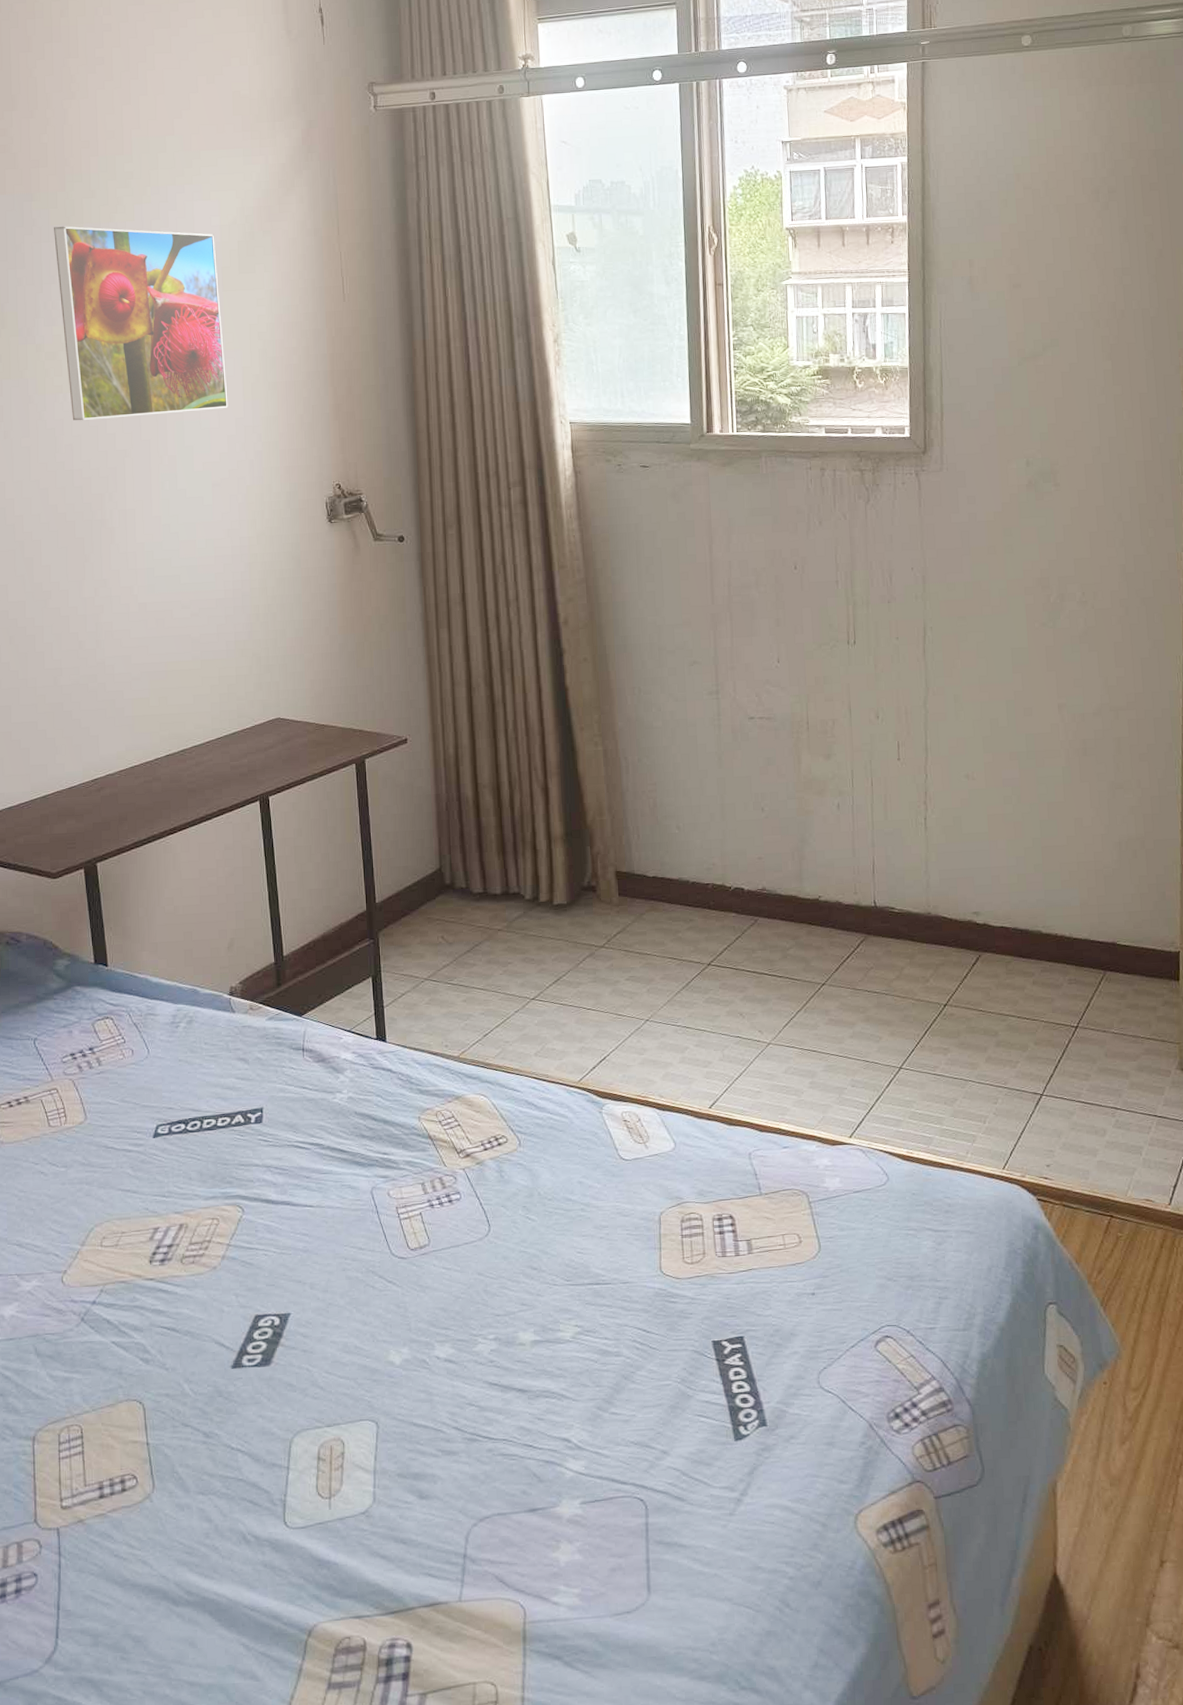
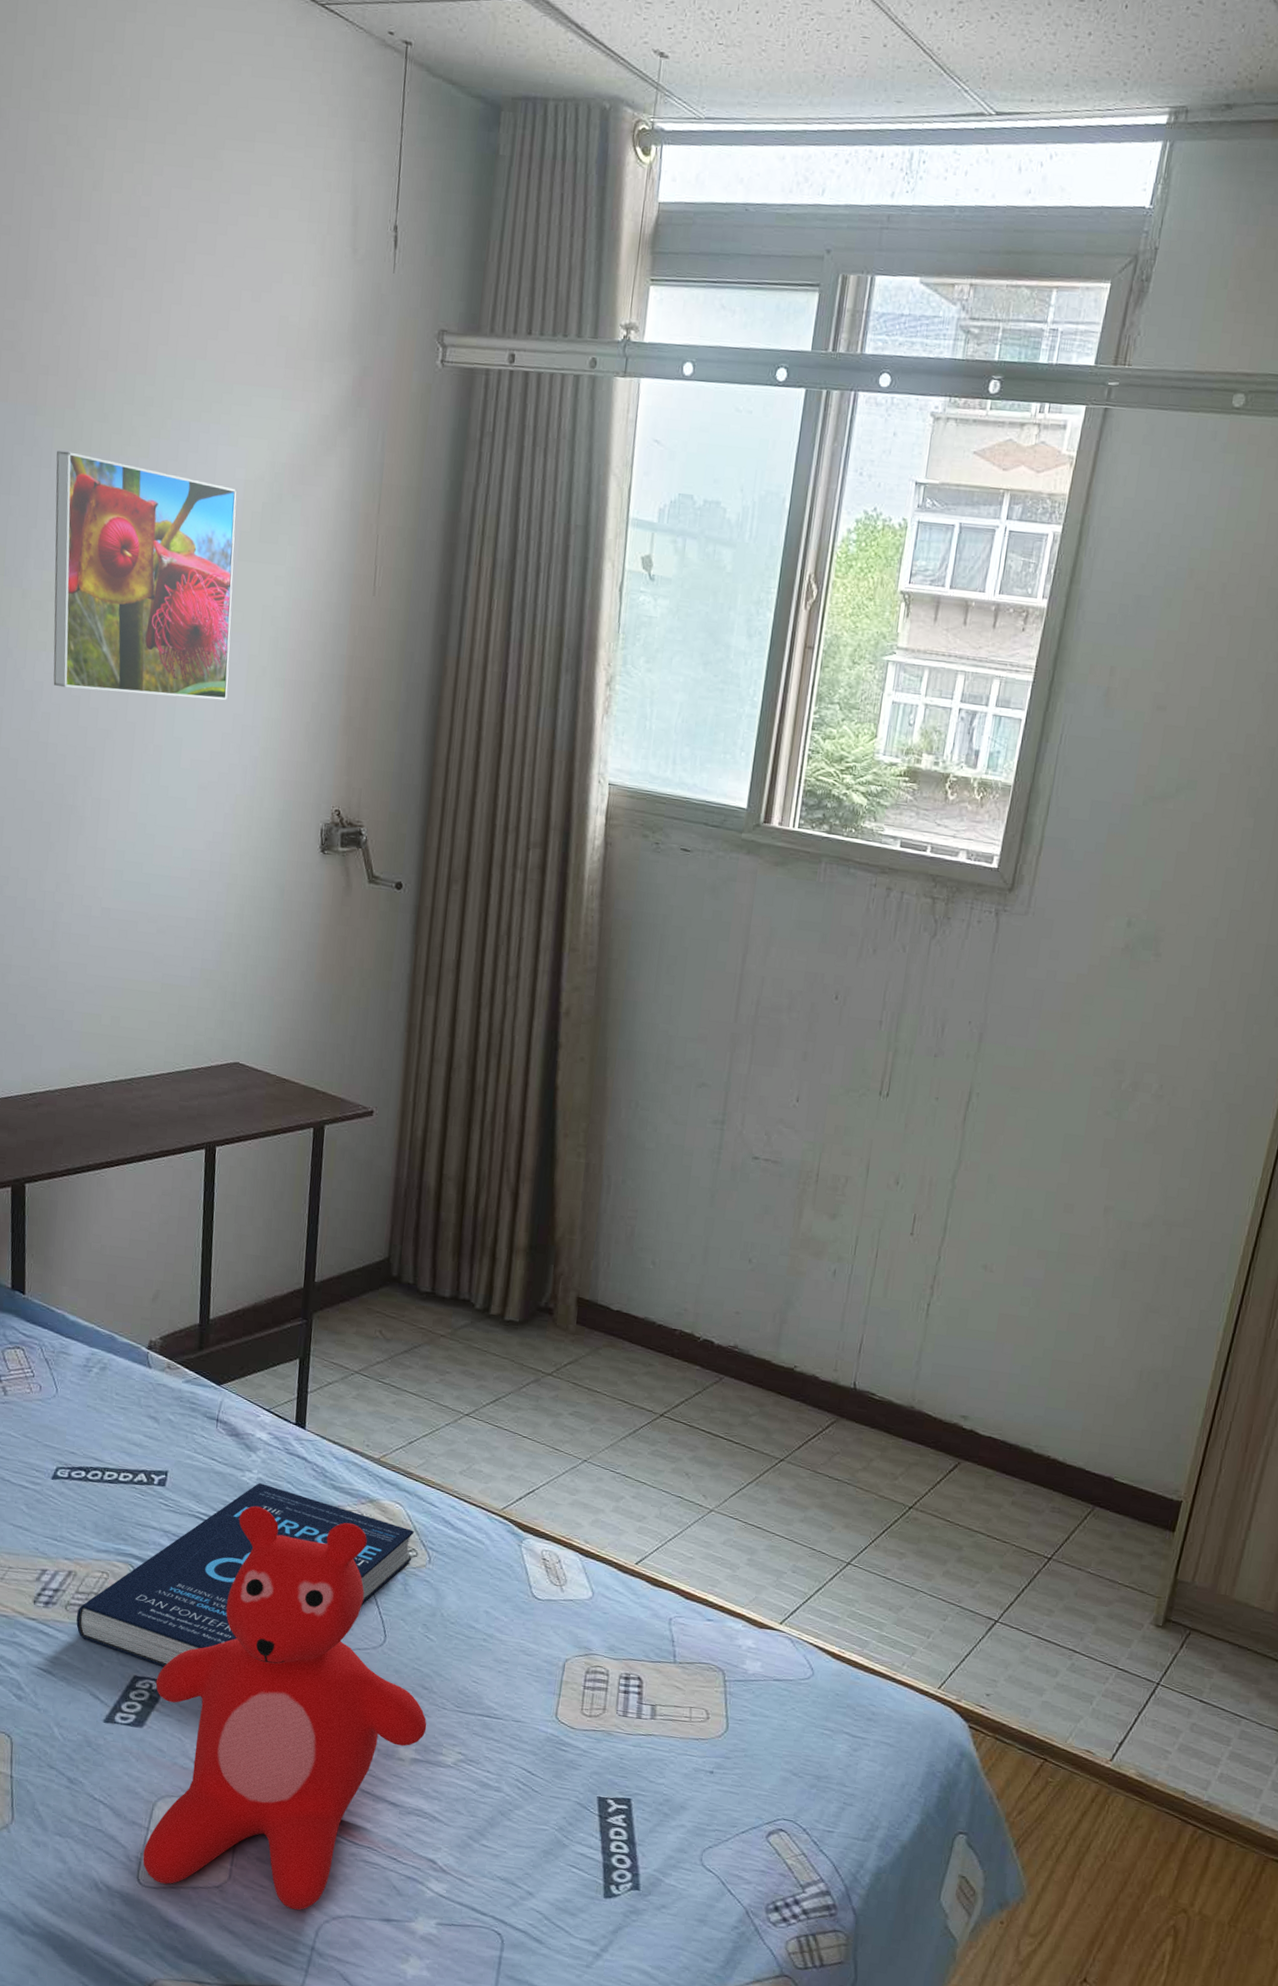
book: none [193,1101,503,1301] -> present [76,1483,414,1667]
teddy bear: none [277,1123,542,1522] -> present [143,1506,427,1910]

